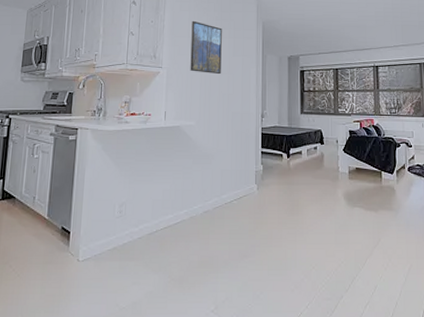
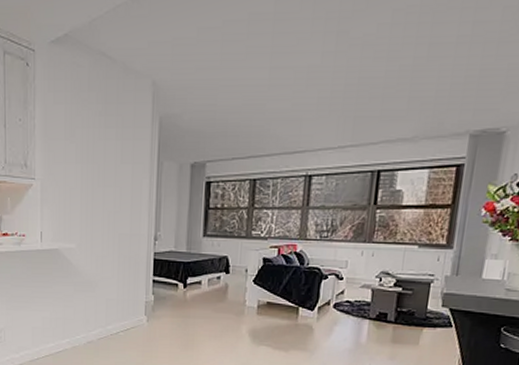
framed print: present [190,20,222,75] -> none [68,117,107,188]

